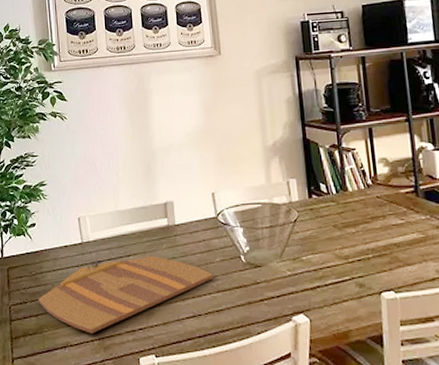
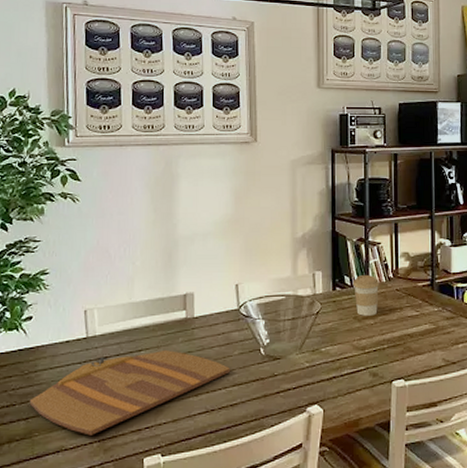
coffee cup: none [329,182,359,224] -> present [352,275,380,316]

